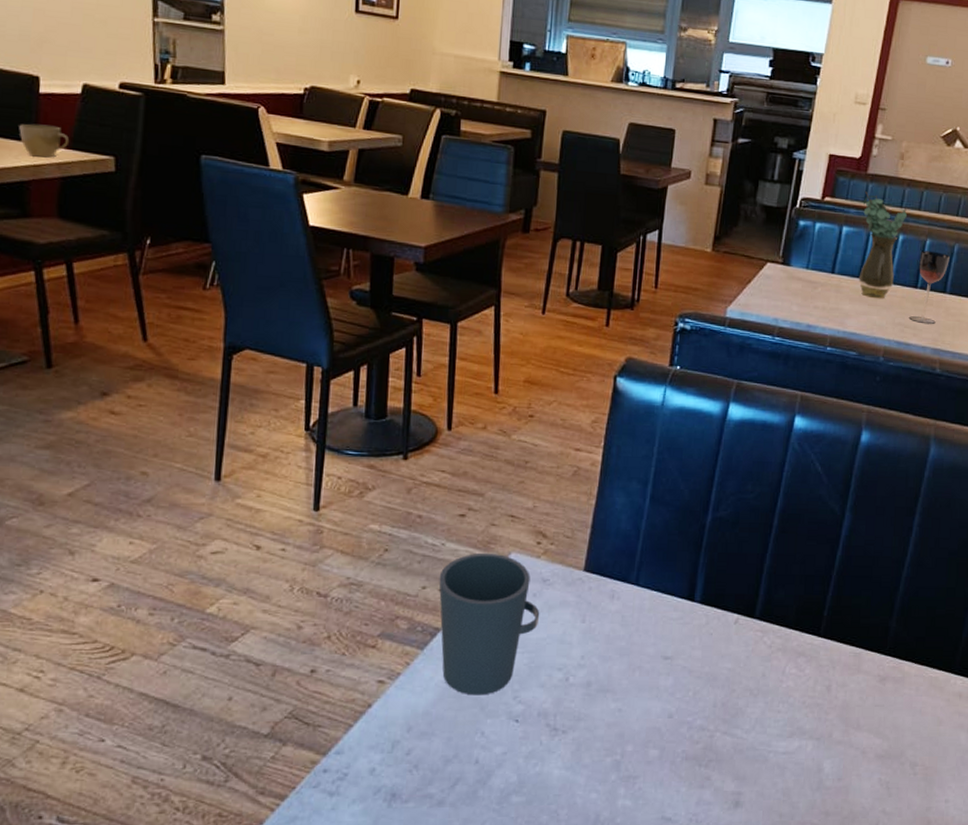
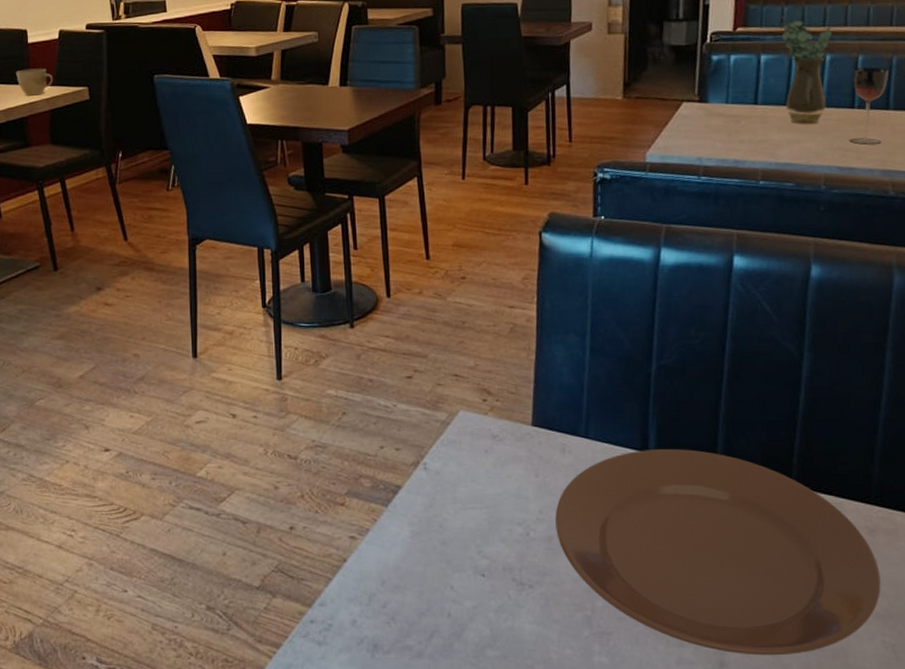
cup: present [439,552,540,696] -> none [394,412,494,550]
plate: none [596,598,885,795] -> present [555,449,881,656]

